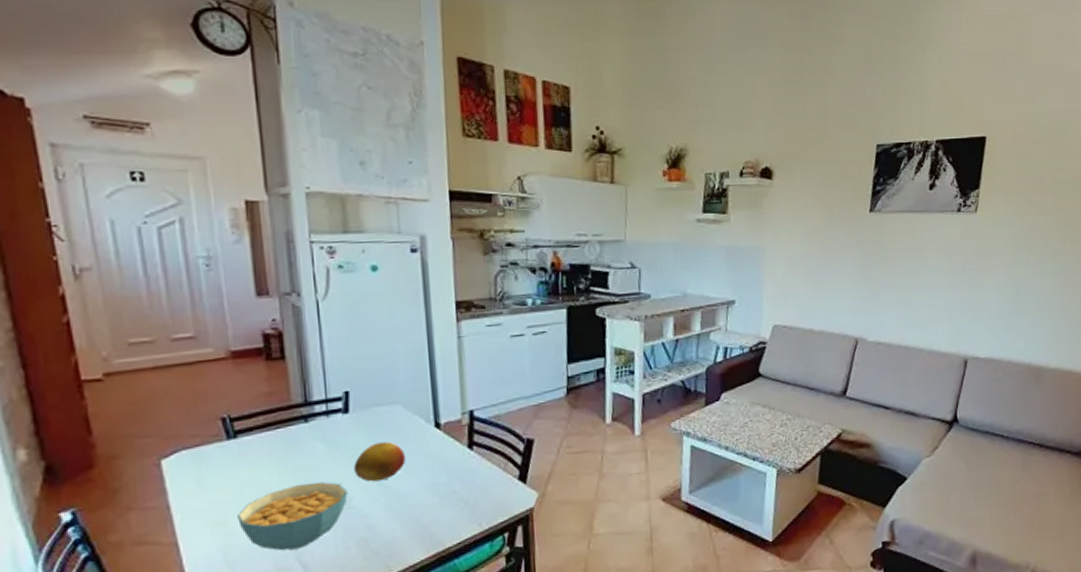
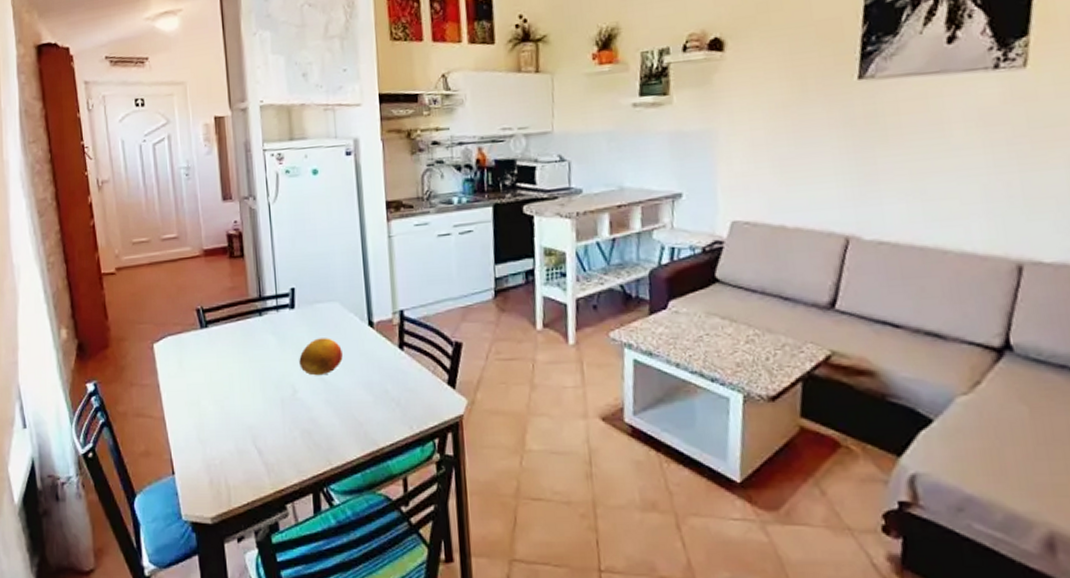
cereal bowl: present [238,481,348,551] -> none [208,372,294,434]

